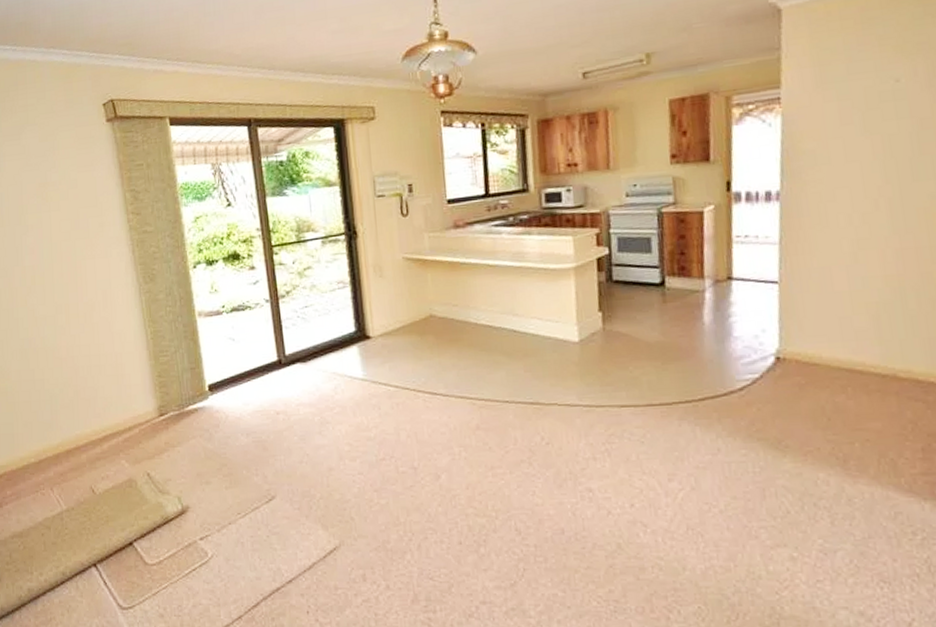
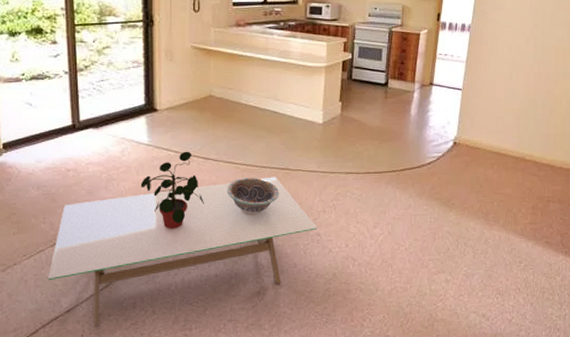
coffee table: none [265,414,588,603] -> present [48,177,317,327]
potted plant: none [358,385,438,483] -> present [140,151,205,229]
decorative bowl: none [462,415,532,465] -> present [226,177,280,215]

